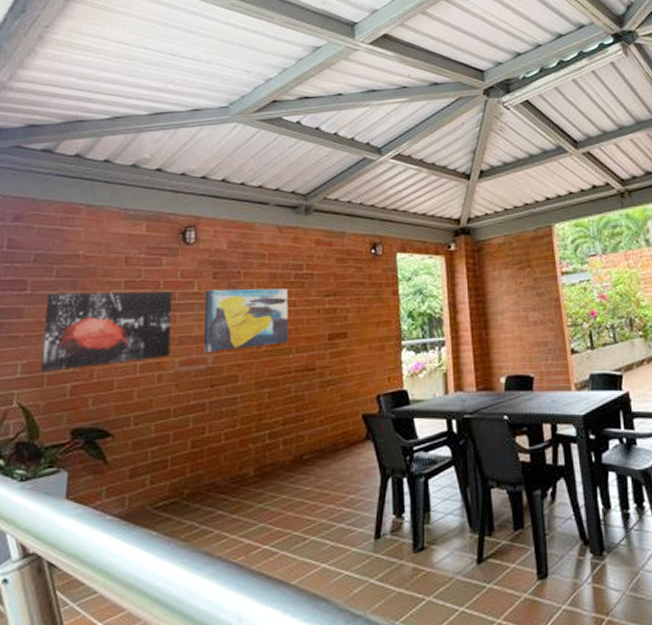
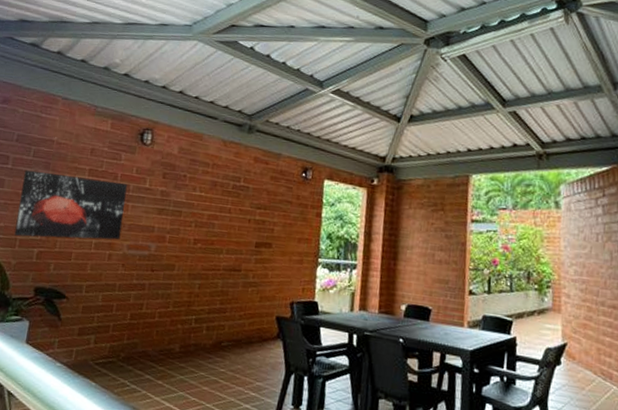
wall art: present [203,288,289,352] -> none [148,187,225,245]

